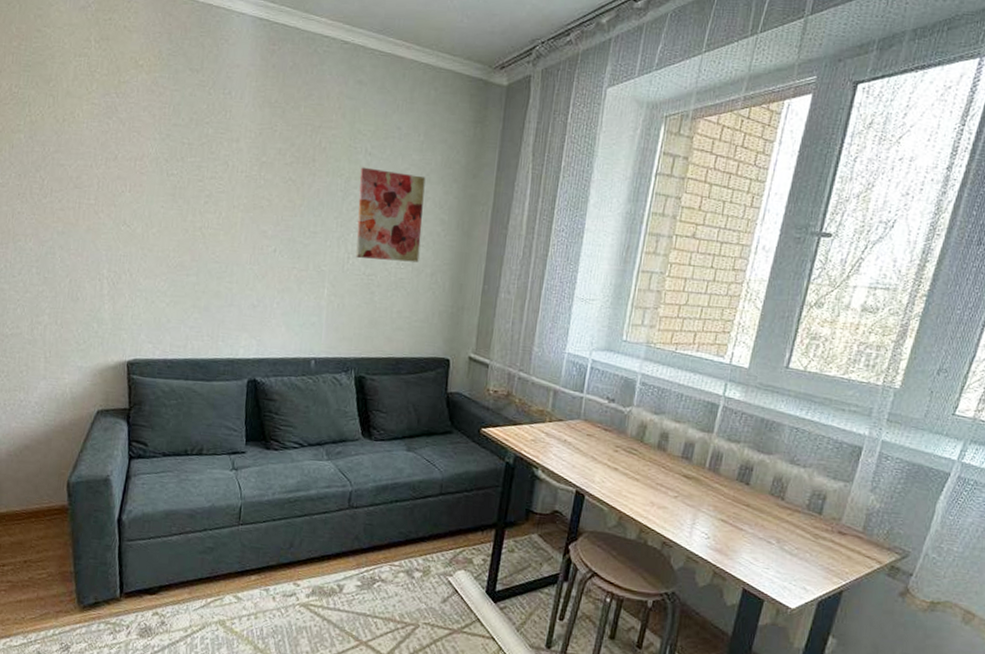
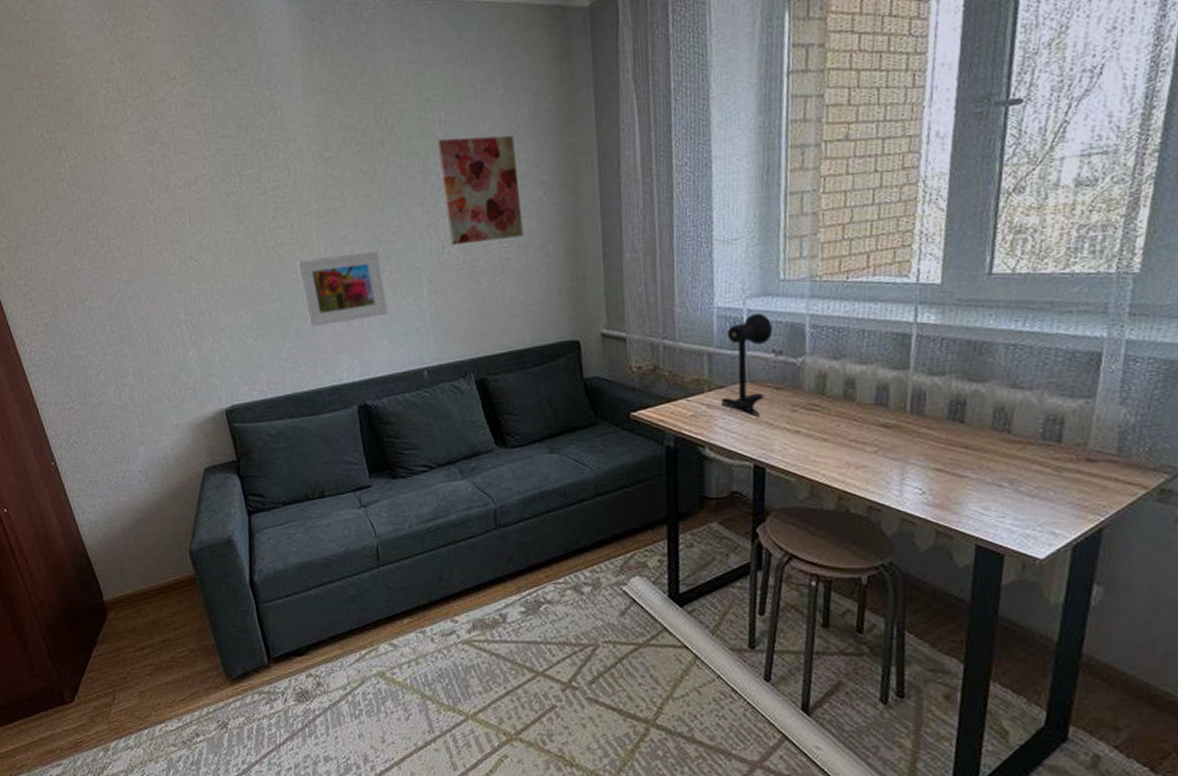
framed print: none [218,244,292,306] -> present [296,250,387,328]
desk lamp: none [557,364,610,452] -> present [720,313,773,418]

